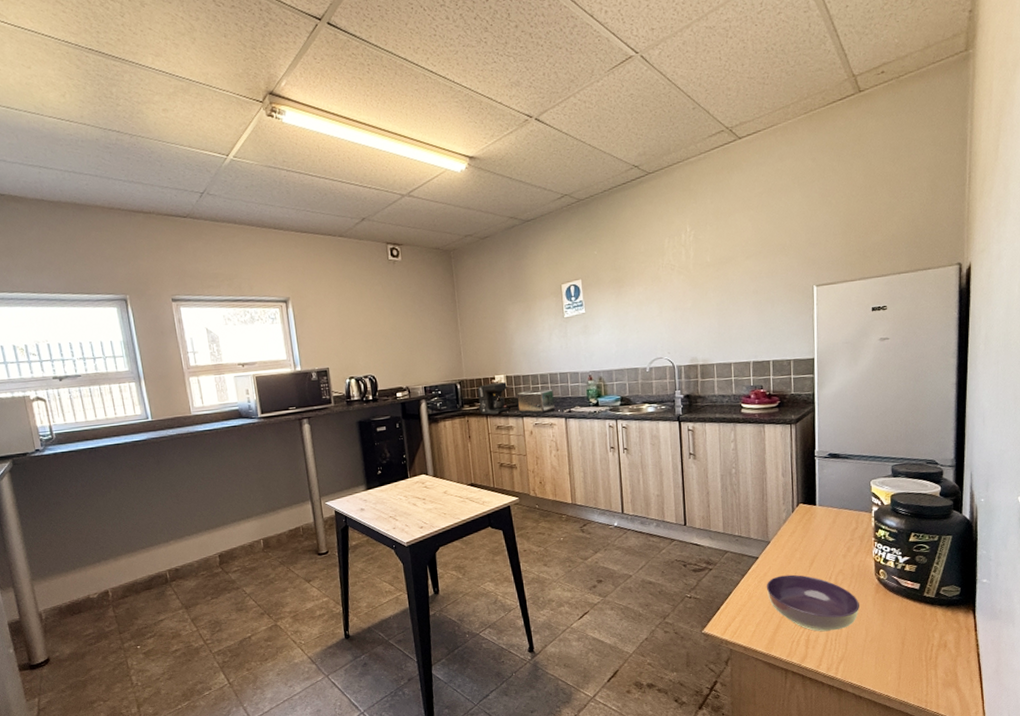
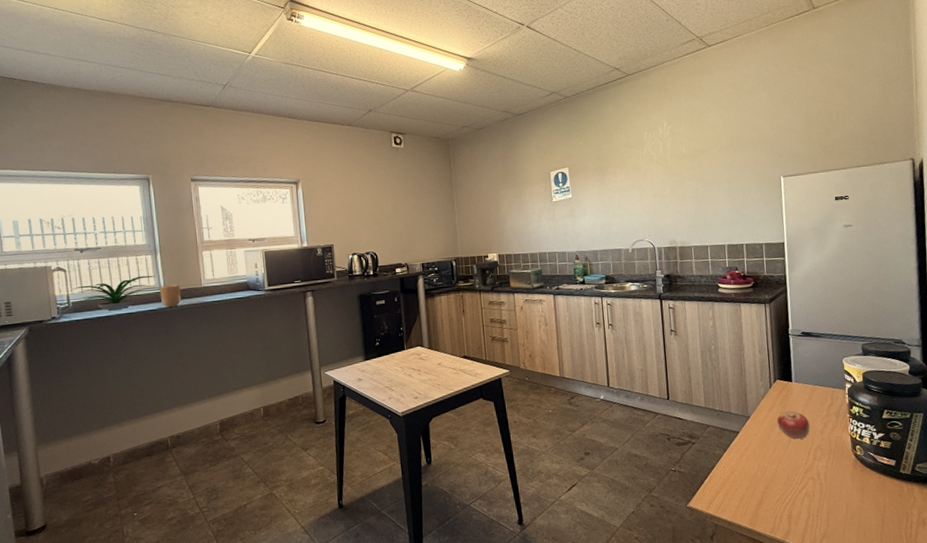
plant: none [54,404,147,442] -> present [72,275,160,310]
cup: none [146,413,170,437] -> present [159,284,181,307]
bowl: present [766,574,859,632] -> none [747,449,839,508]
fruit: none [798,535,832,564] -> present [777,411,810,439]

